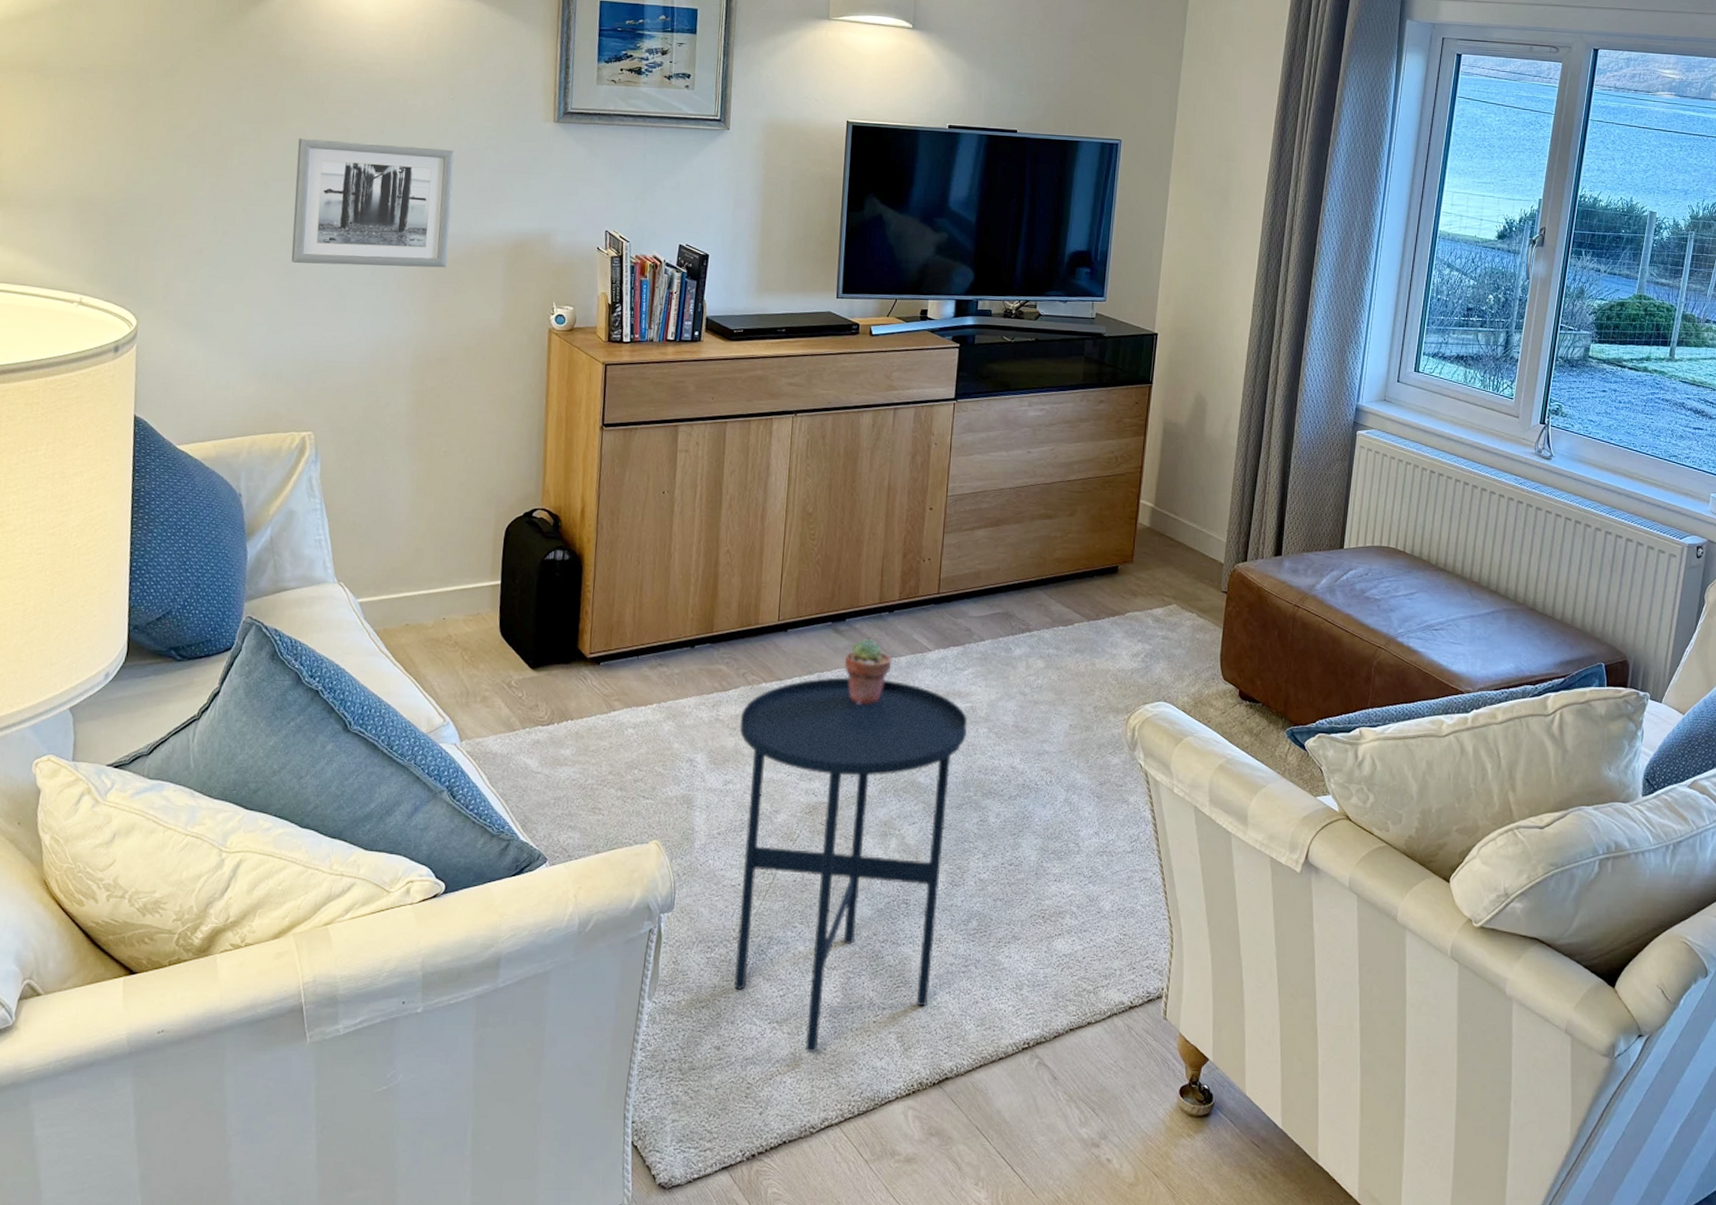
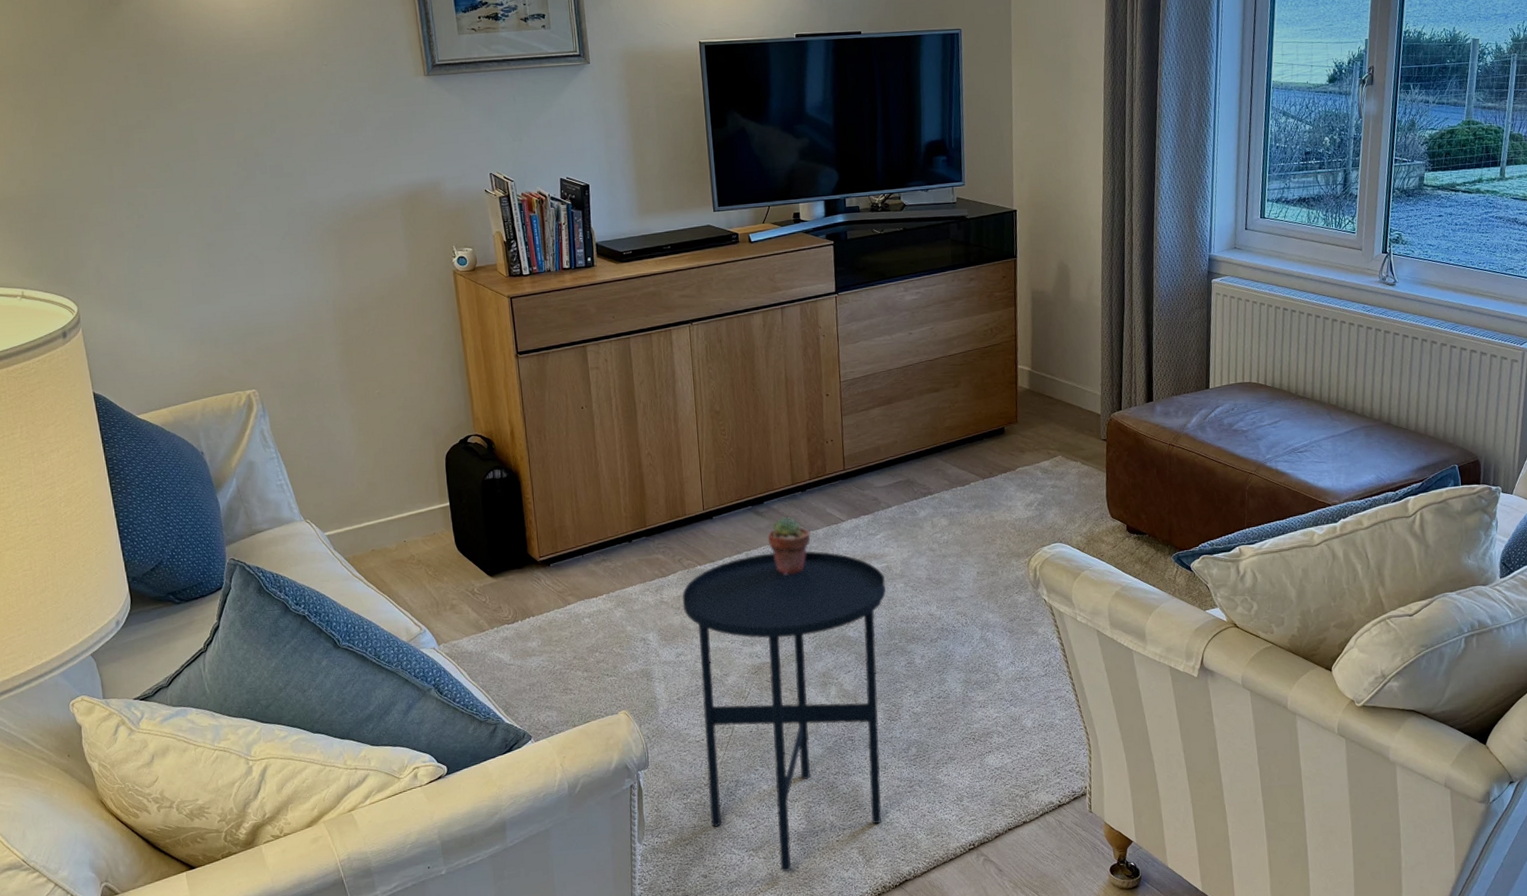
wall art: present [291,138,455,268] -> none [191,113,349,237]

